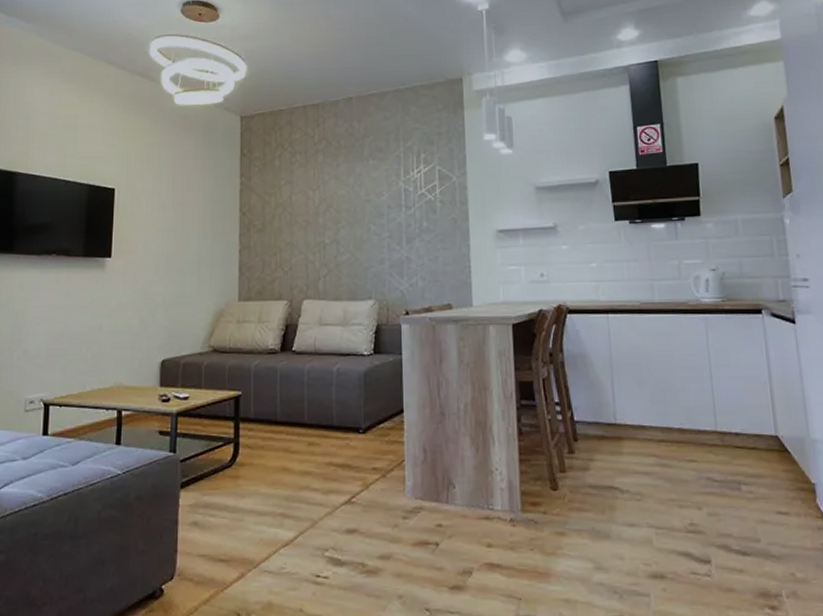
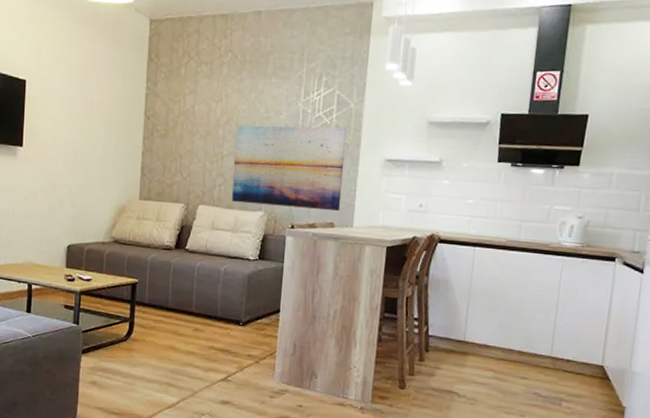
wall art: none [336,202,456,293] -> present [232,125,347,212]

